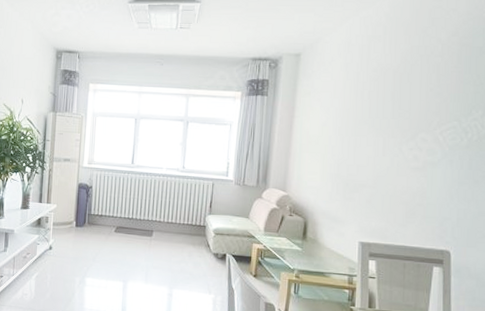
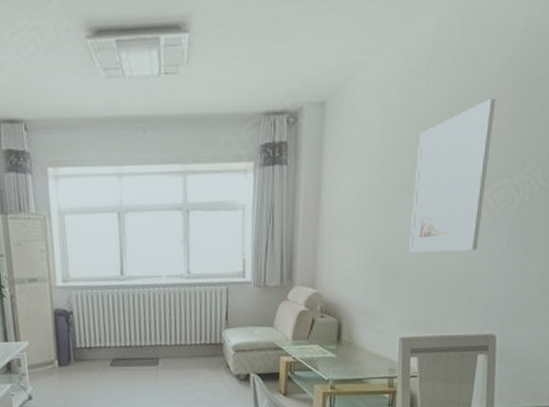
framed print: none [368,60,443,177] -> present [409,97,496,253]

